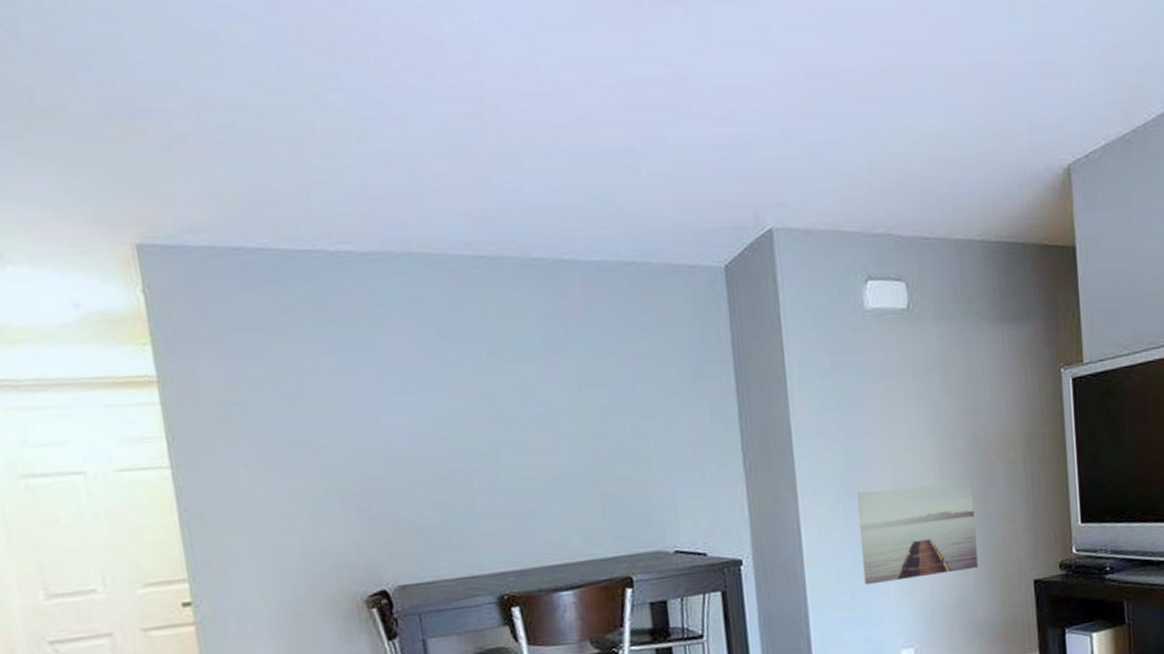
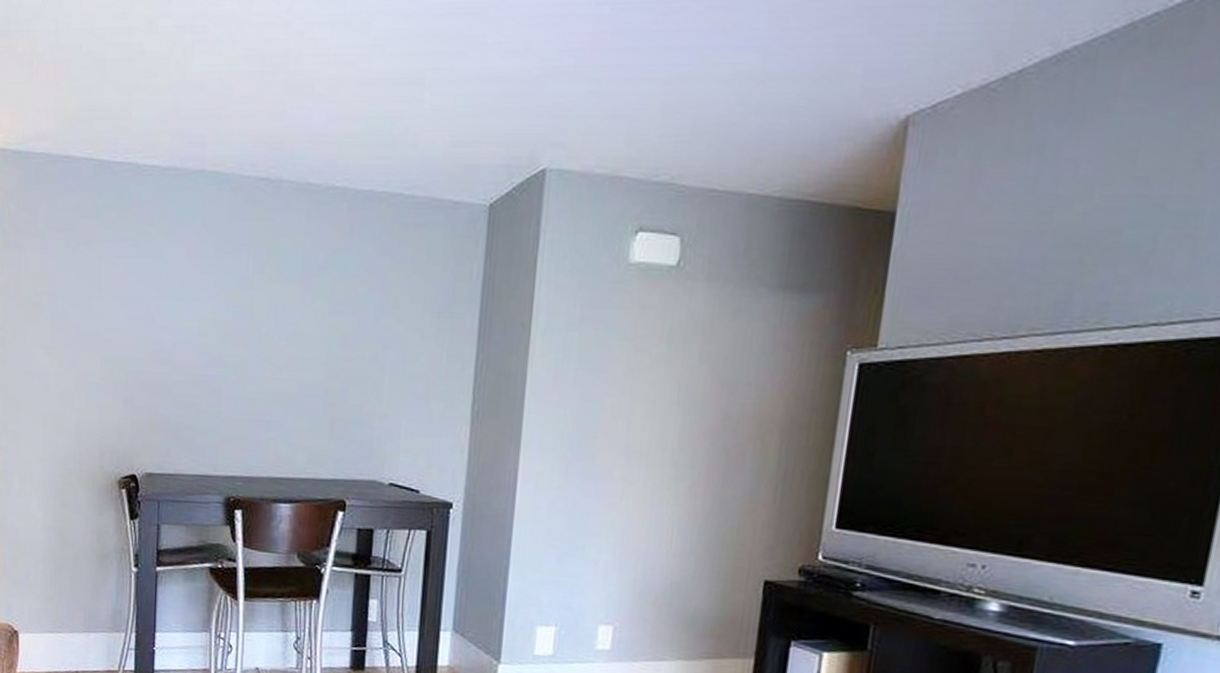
wall art: present [857,482,979,585] -> none [573,454,714,556]

